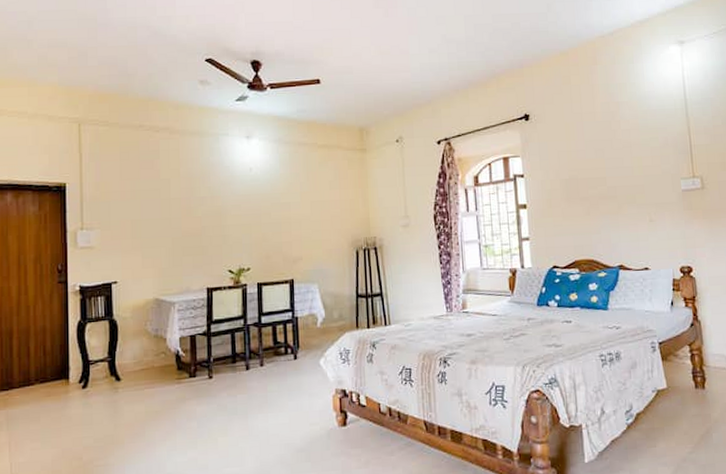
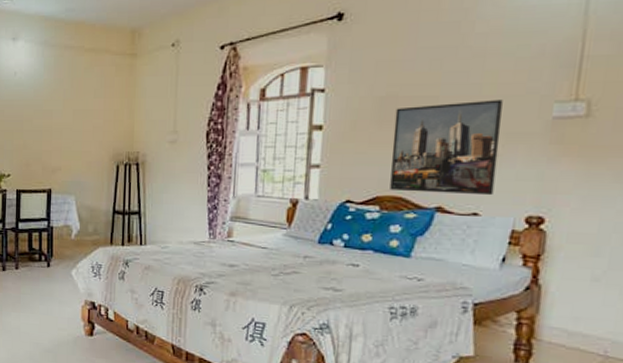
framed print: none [578,178,655,255] -> present [390,99,503,196]

